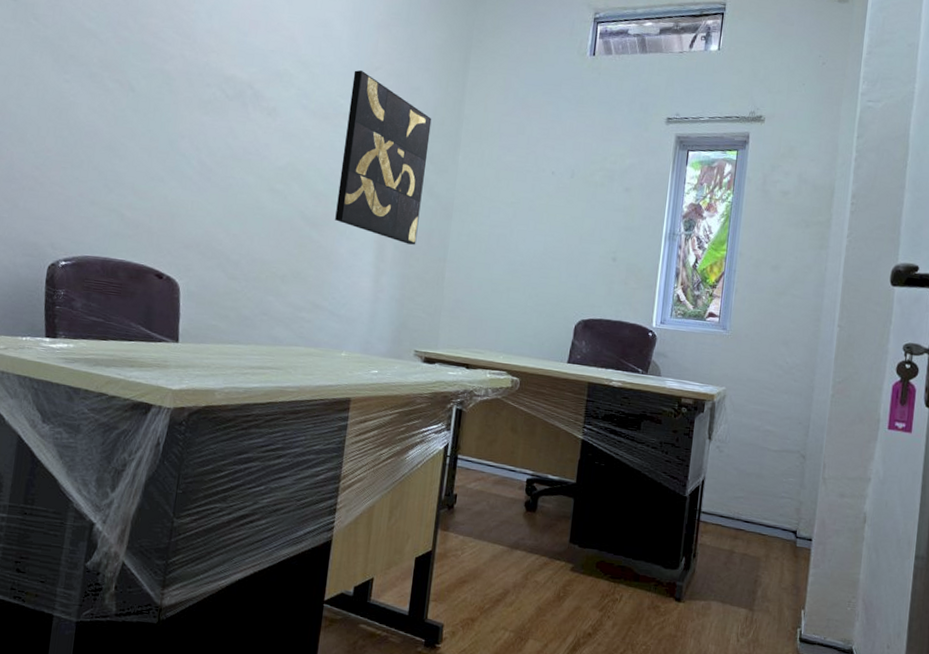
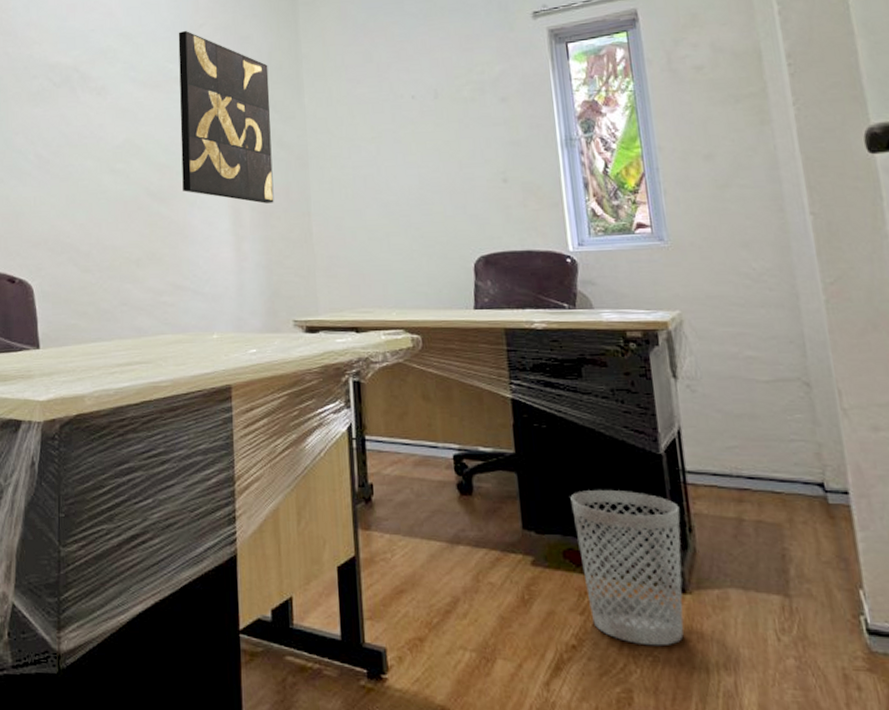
wastebasket: none [608,518,690,639] -> present [570,490,684,646]

